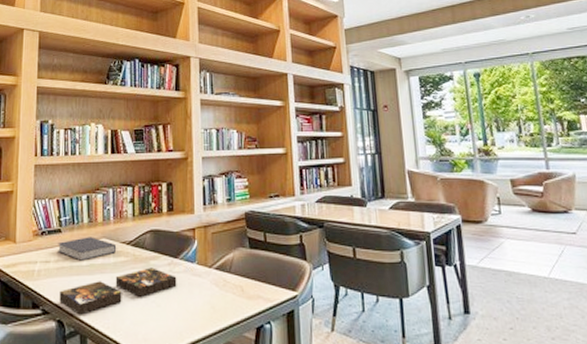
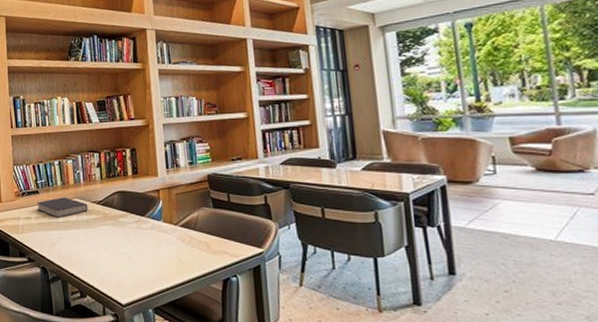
board game: present [59,267,177,315] -> none [41,224,145,263]

